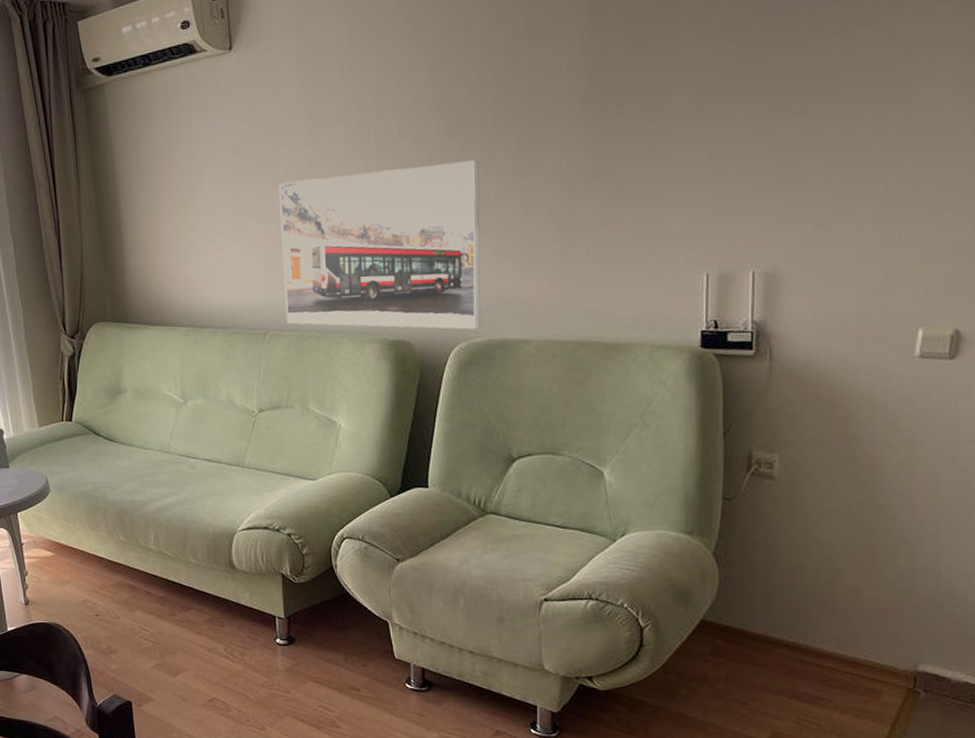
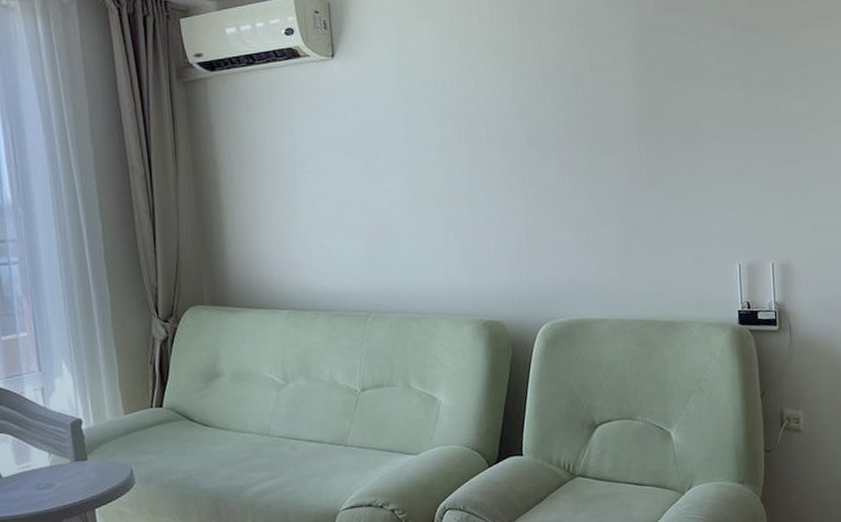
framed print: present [278,159,481,330] -> none [379,165,563,311]

